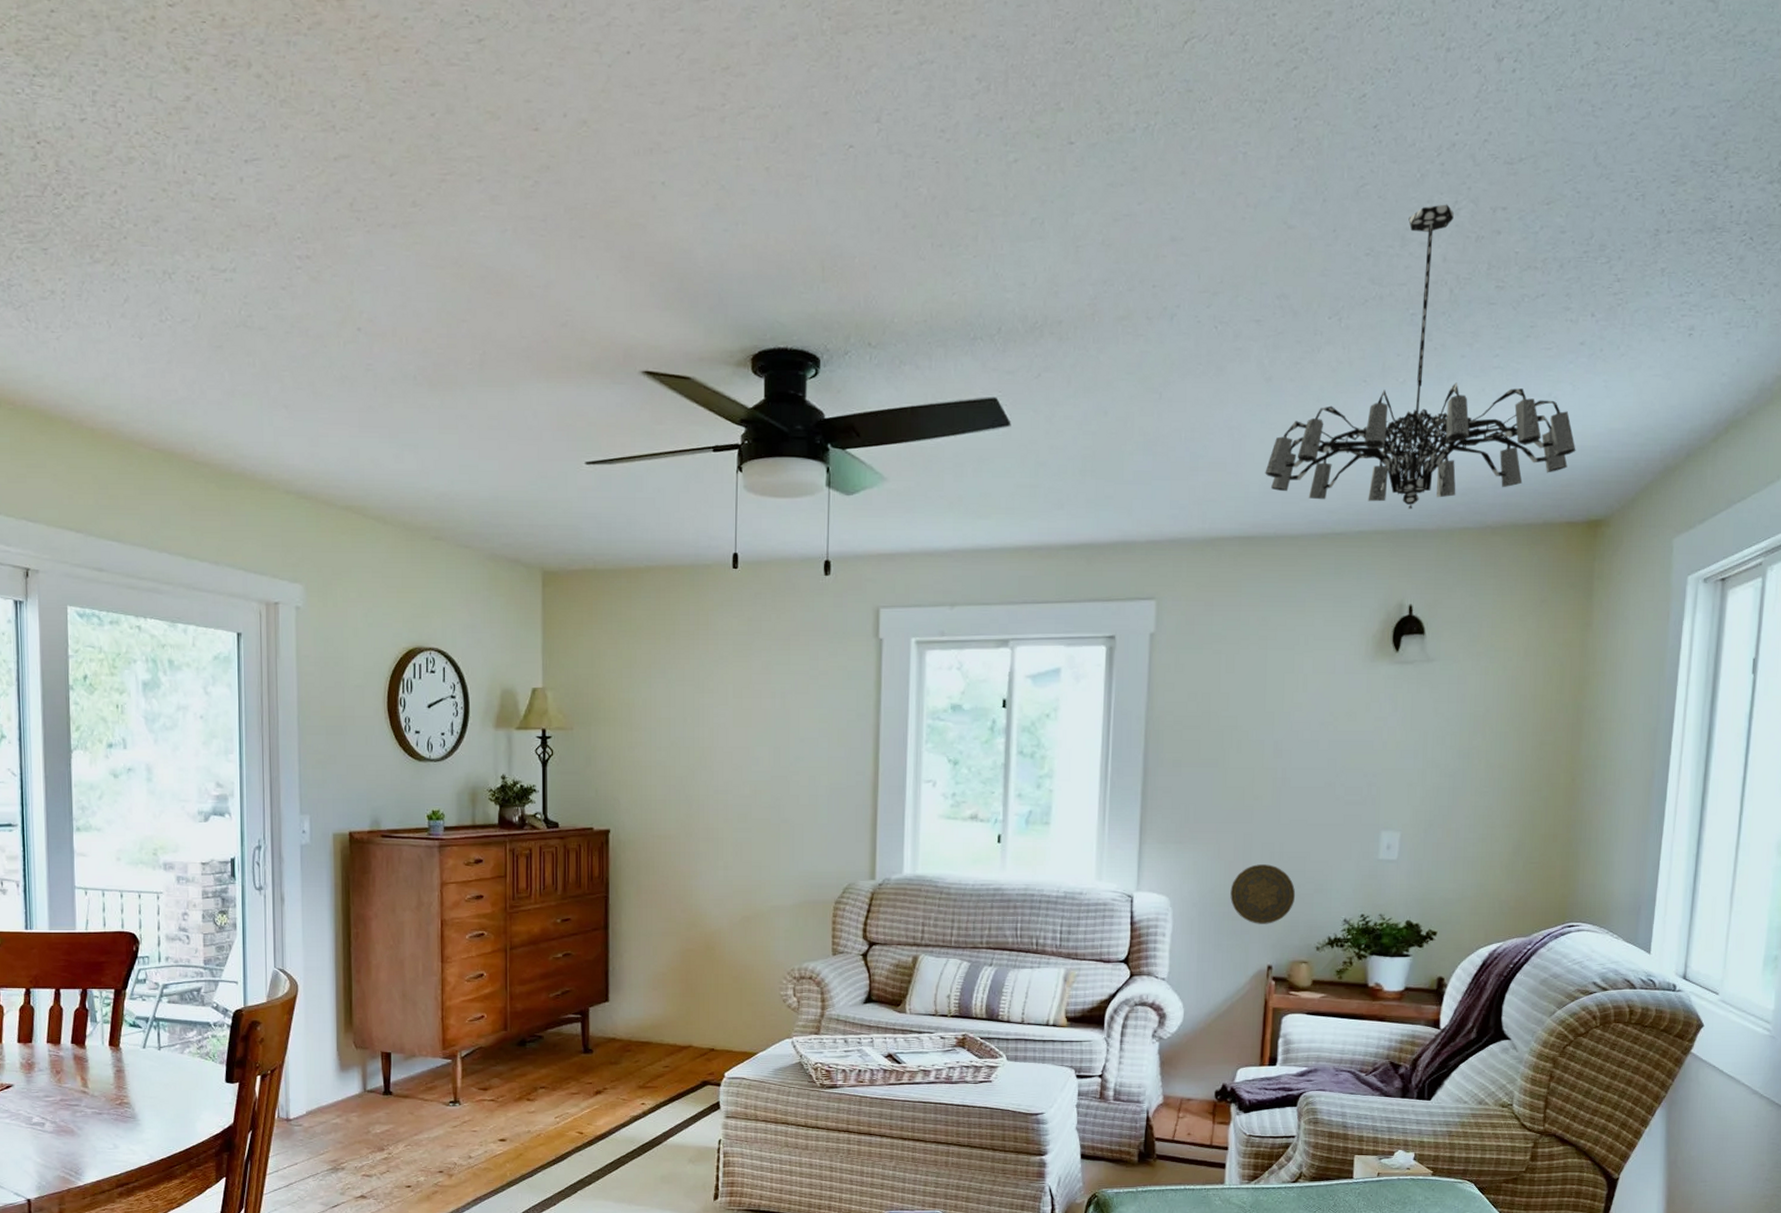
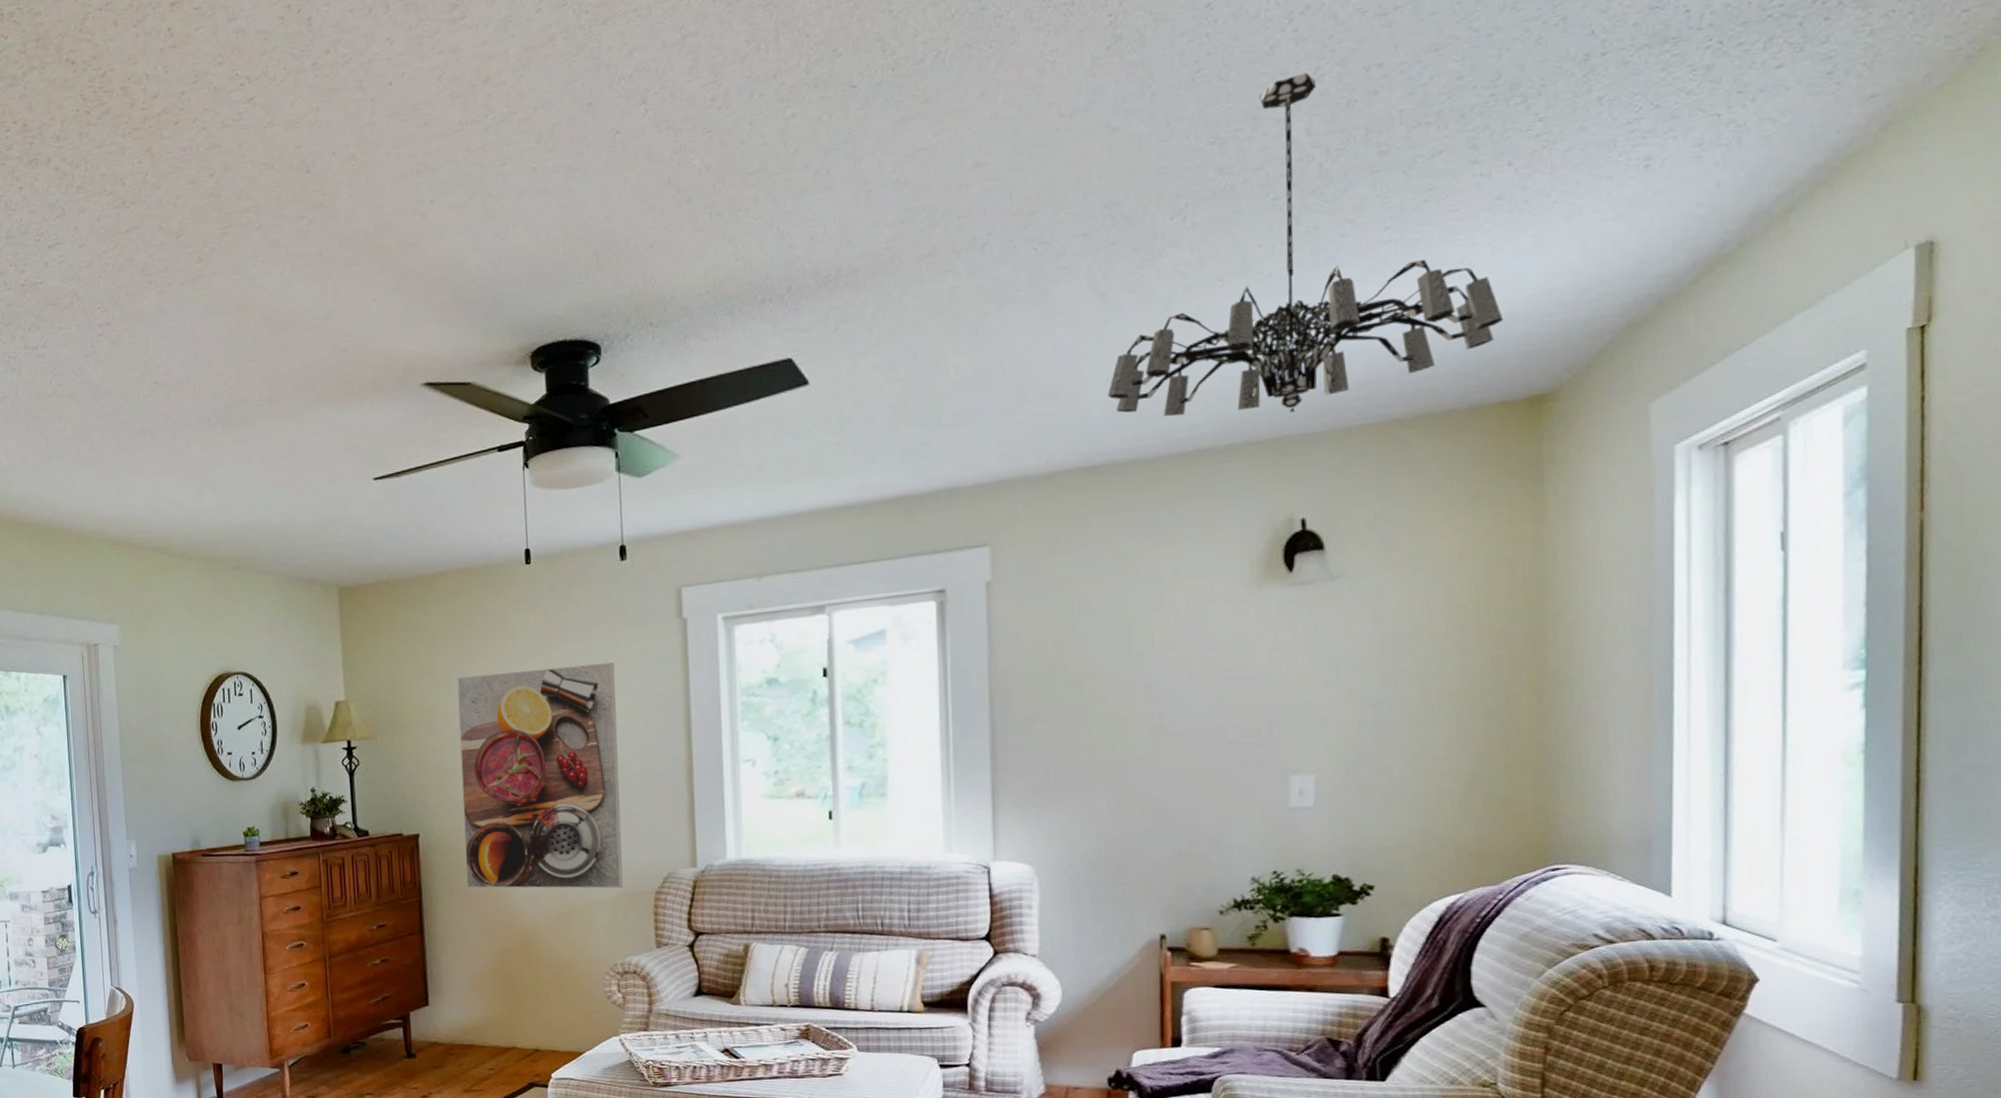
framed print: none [653,674,812,896] -> present [457,663,623,889]
decorative plate: present [1230,864,1296,924] -> none [1106,822,1188,889]

